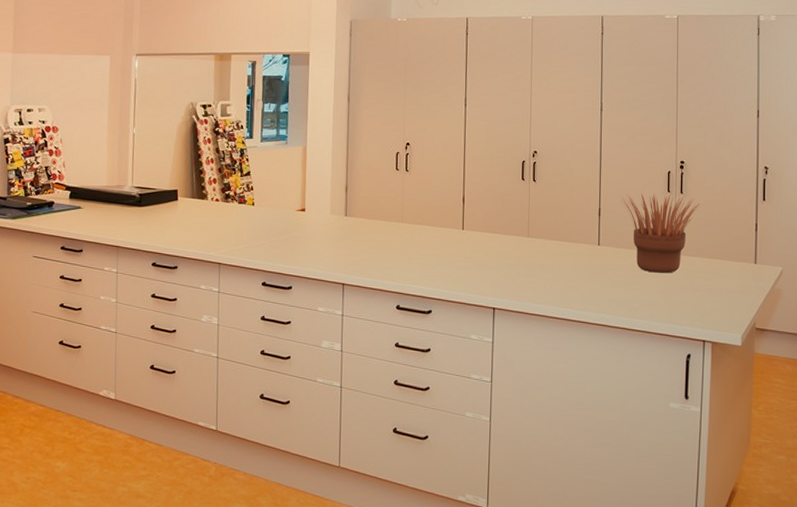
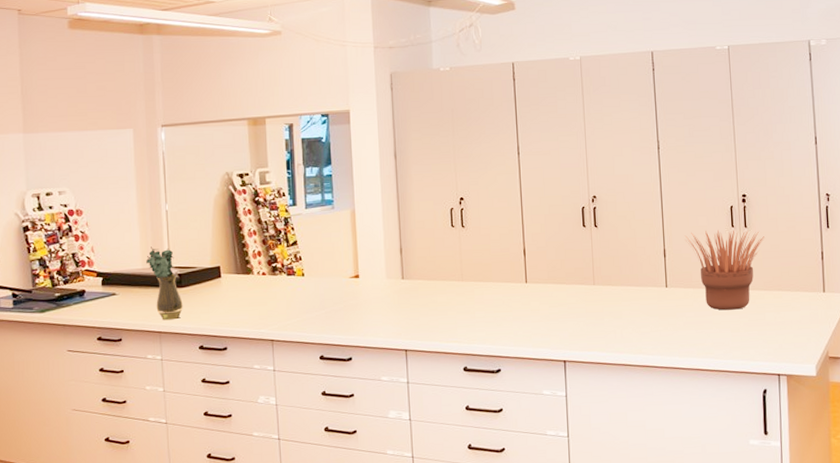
vase: none [111,166,141,236] -> present [146,246,183,320]

